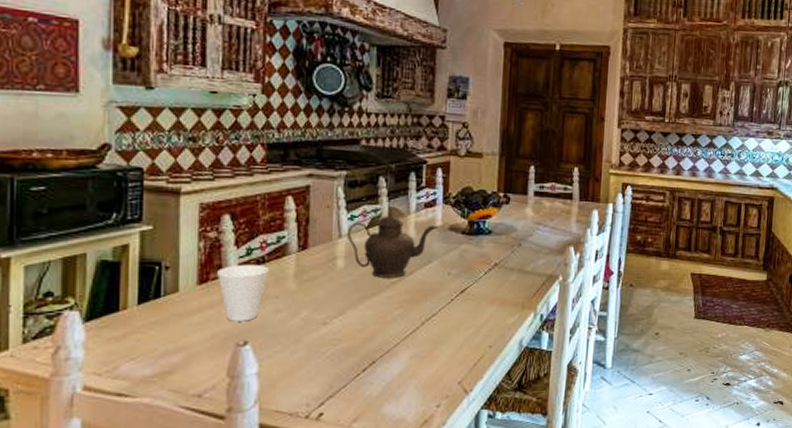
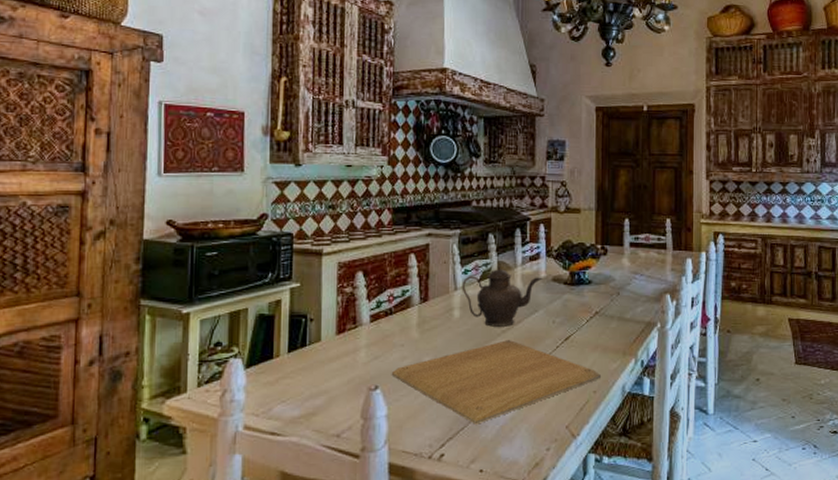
cup: present [217,264,270,322] -> none [353,315,396,368]
chopping board: none [263,292,499,382] -> present [391,340,602,425]

